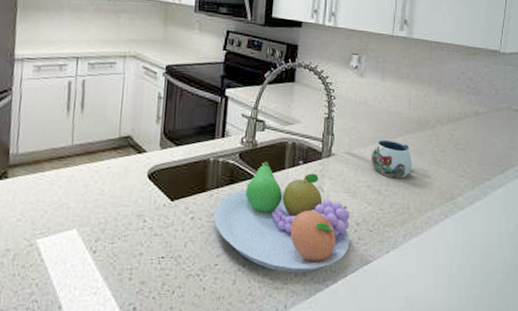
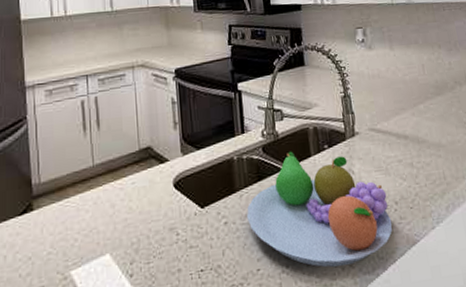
mug: present [371,139,413,179] -> none [395,109,440,149]

